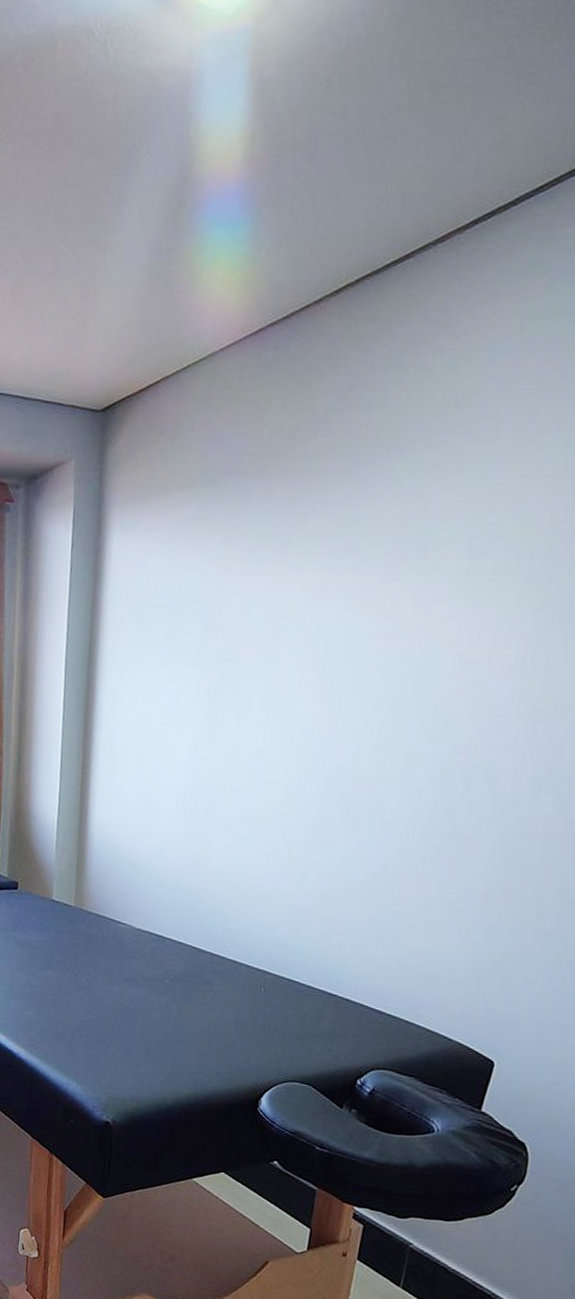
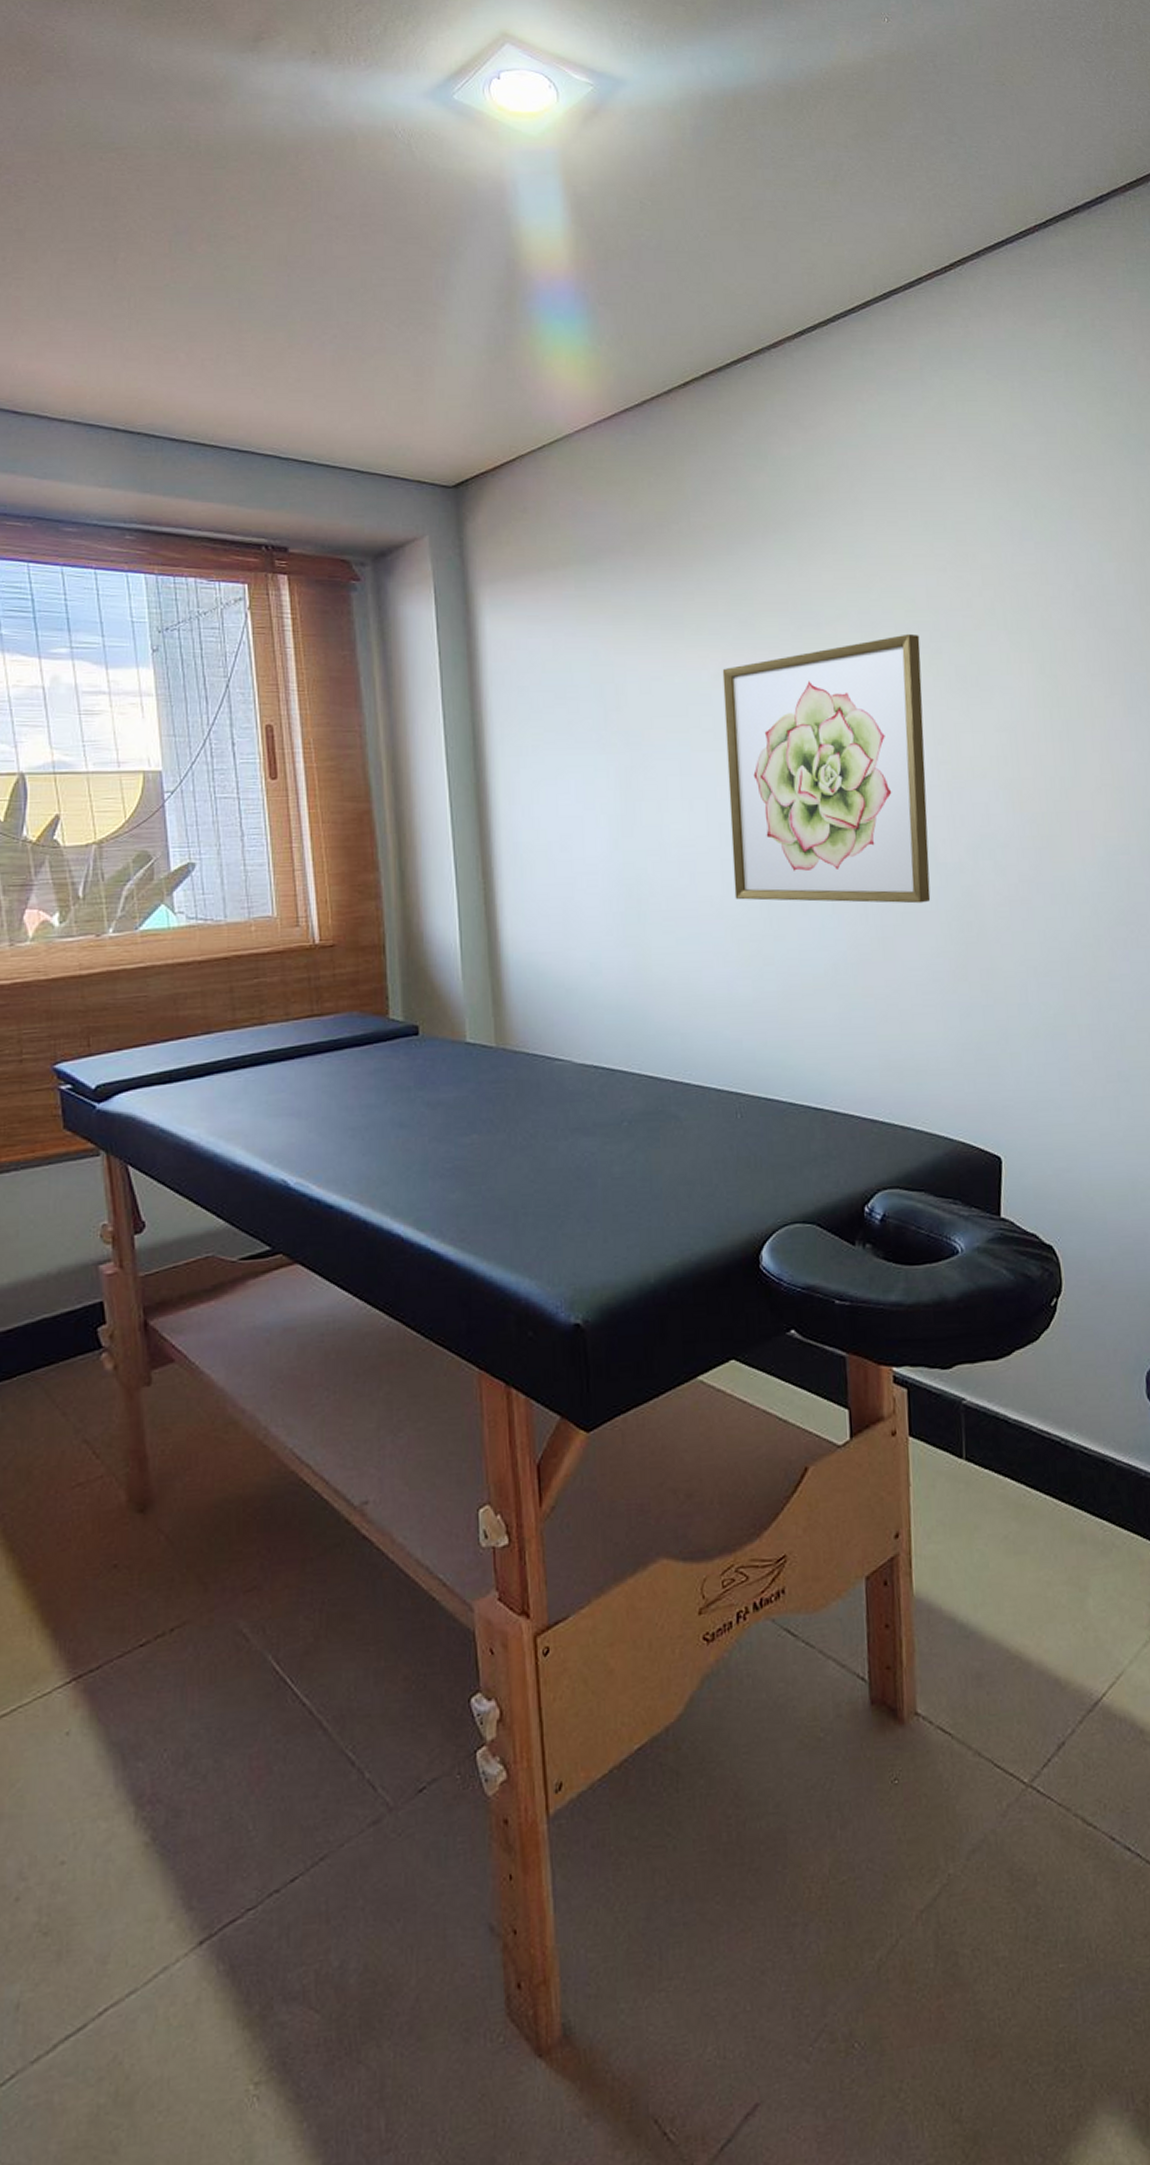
wall art: none [293,560,532,829] -> present [722,633,931,904]

